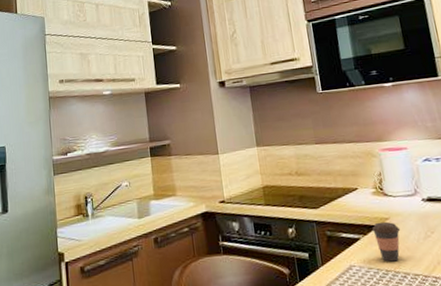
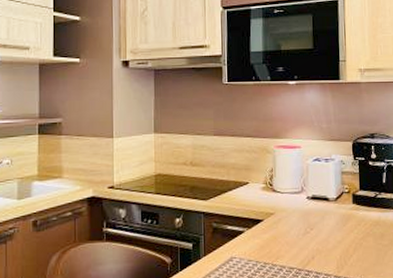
coffee cup: present [371,221,401,262] -> none [256,216,283,255]

